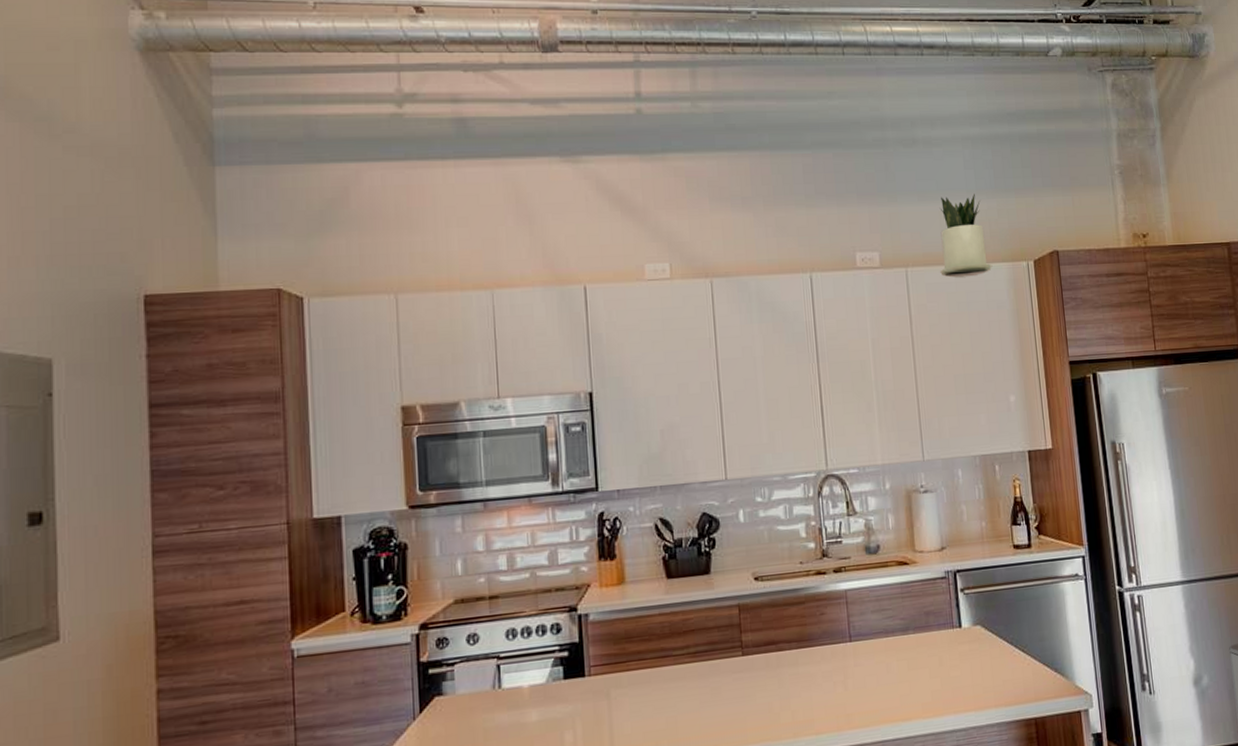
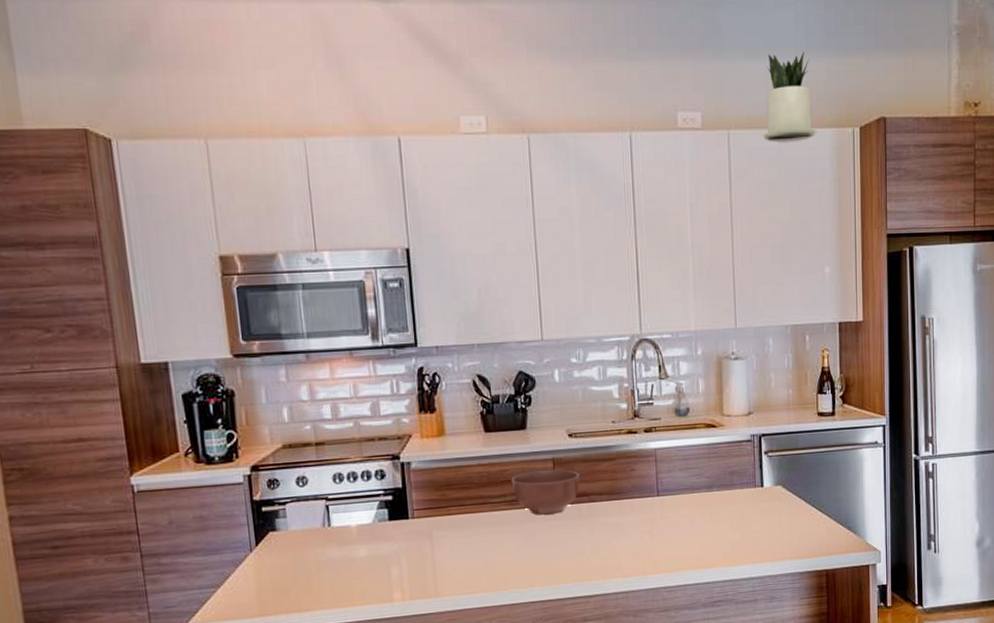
bowl: none [694,616,767,668] -> present [511,469,580,515]

